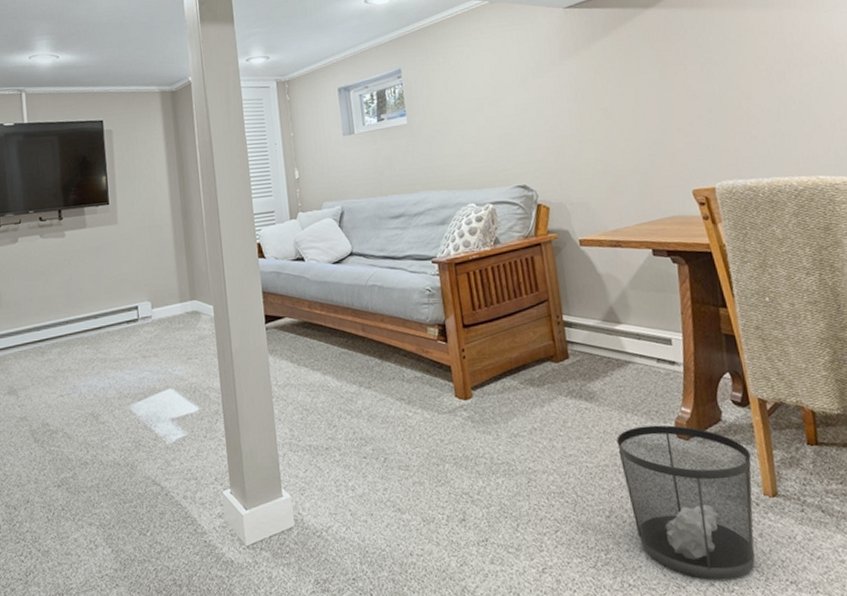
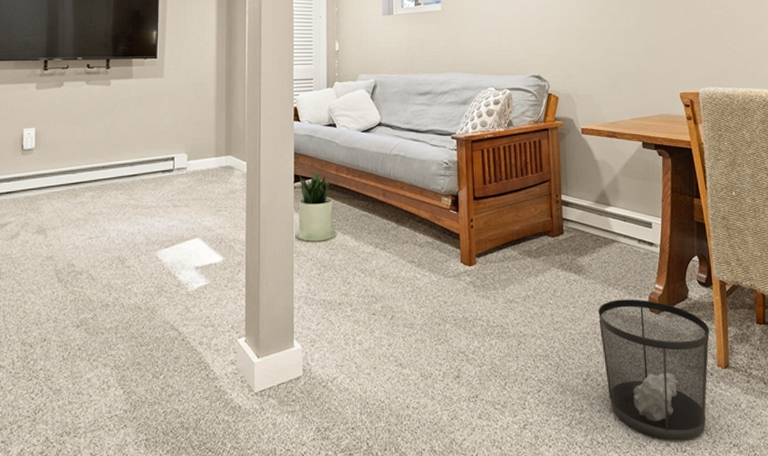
planter: none [270,309,317,385] -> present [295,171,338,242]

